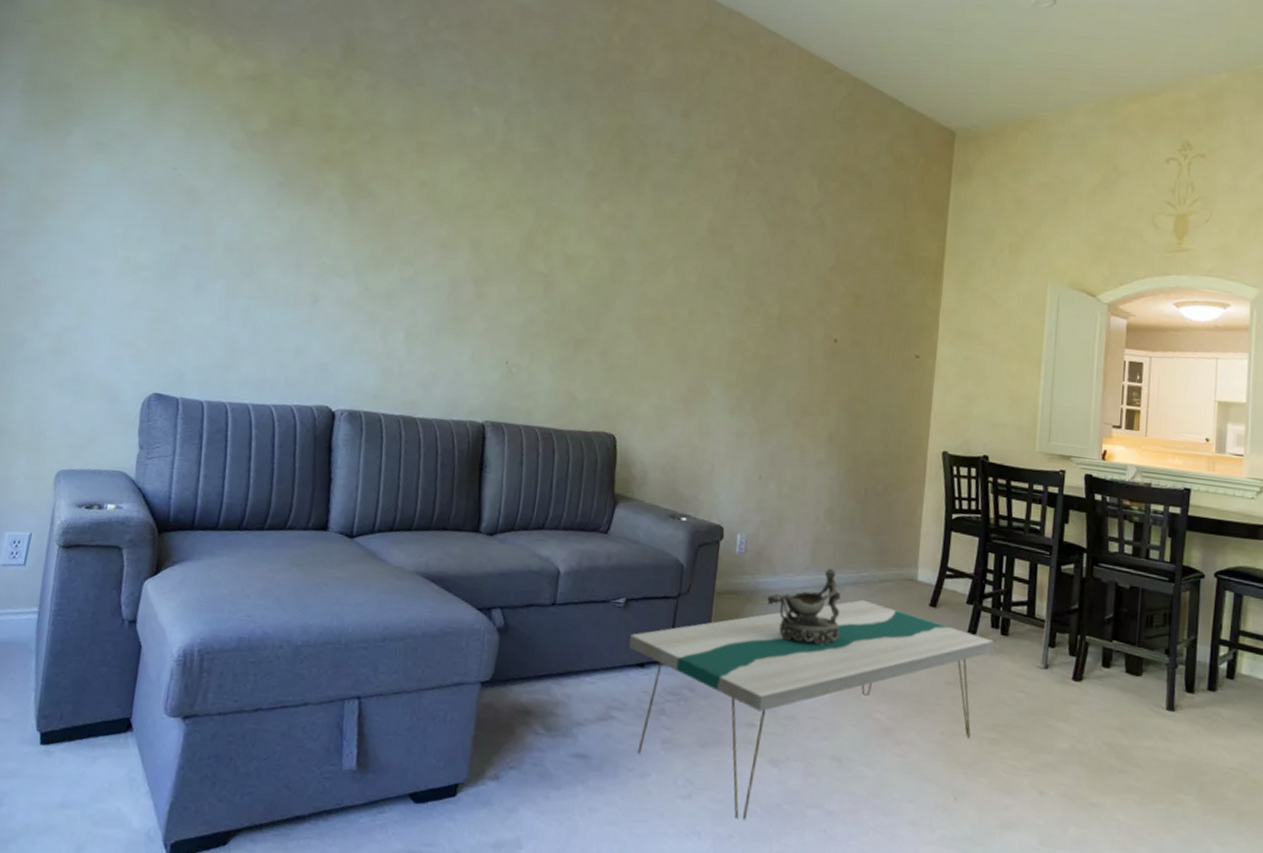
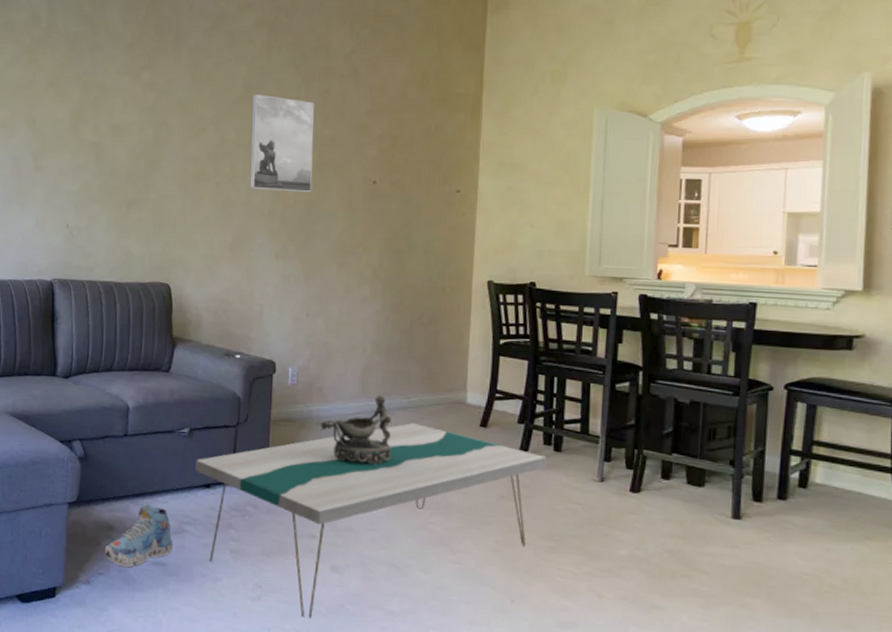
shoe: none [519,682,599,761] -> present [104,502,173,568]
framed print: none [707,237,779,346] -> present [249,94,314,193]

